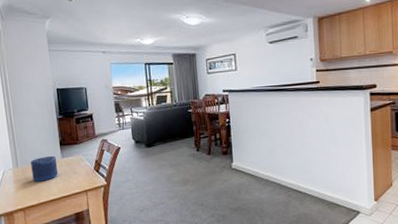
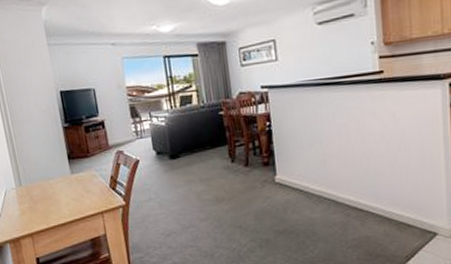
candle: present [30,155,59,182] -> none [35,171,69,203]

